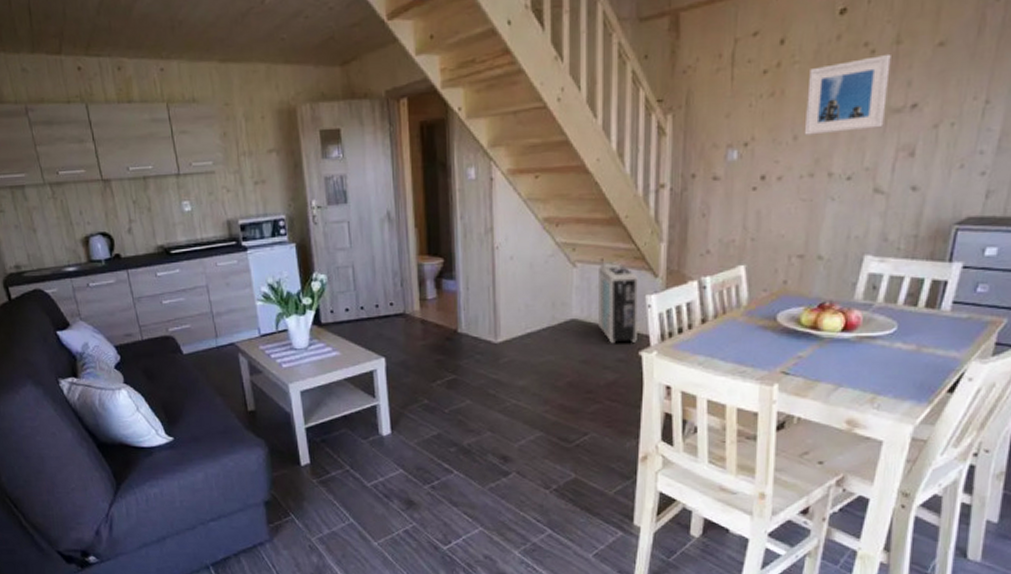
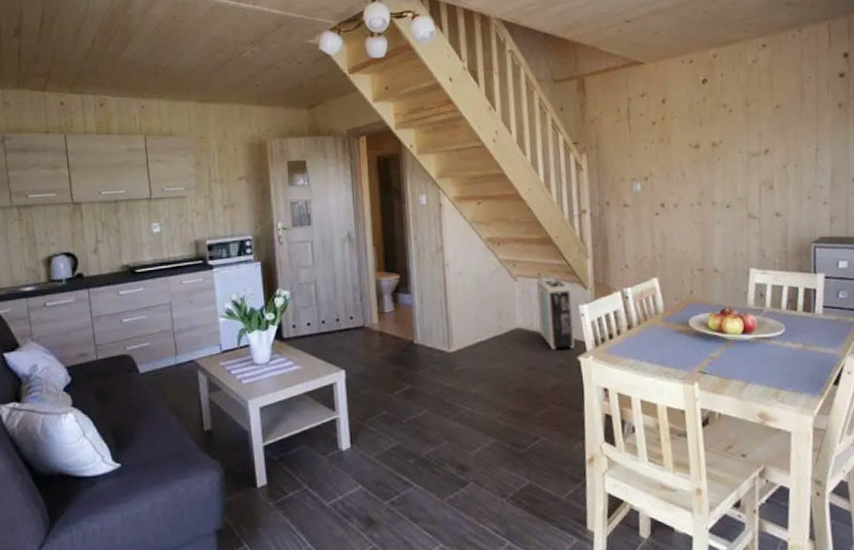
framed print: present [804,53,891,135] -> none [686,112,747,172]

